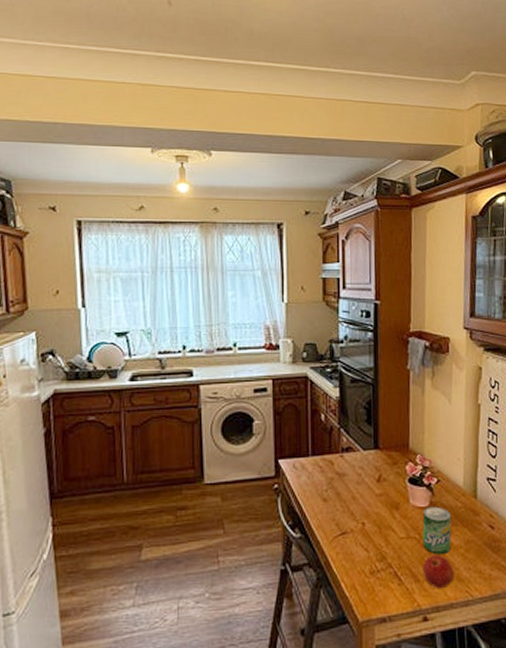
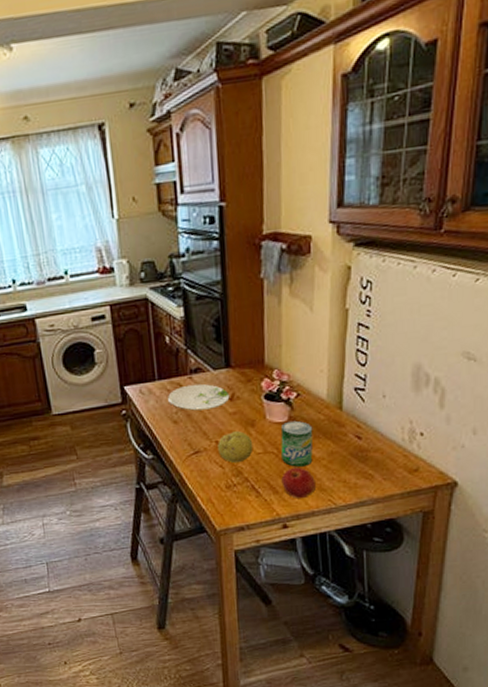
plate: none [320,462,377,490] -> present [168,383,230,411]
fruit: none [364,514,397,548] -> present [218,431,253,464]

